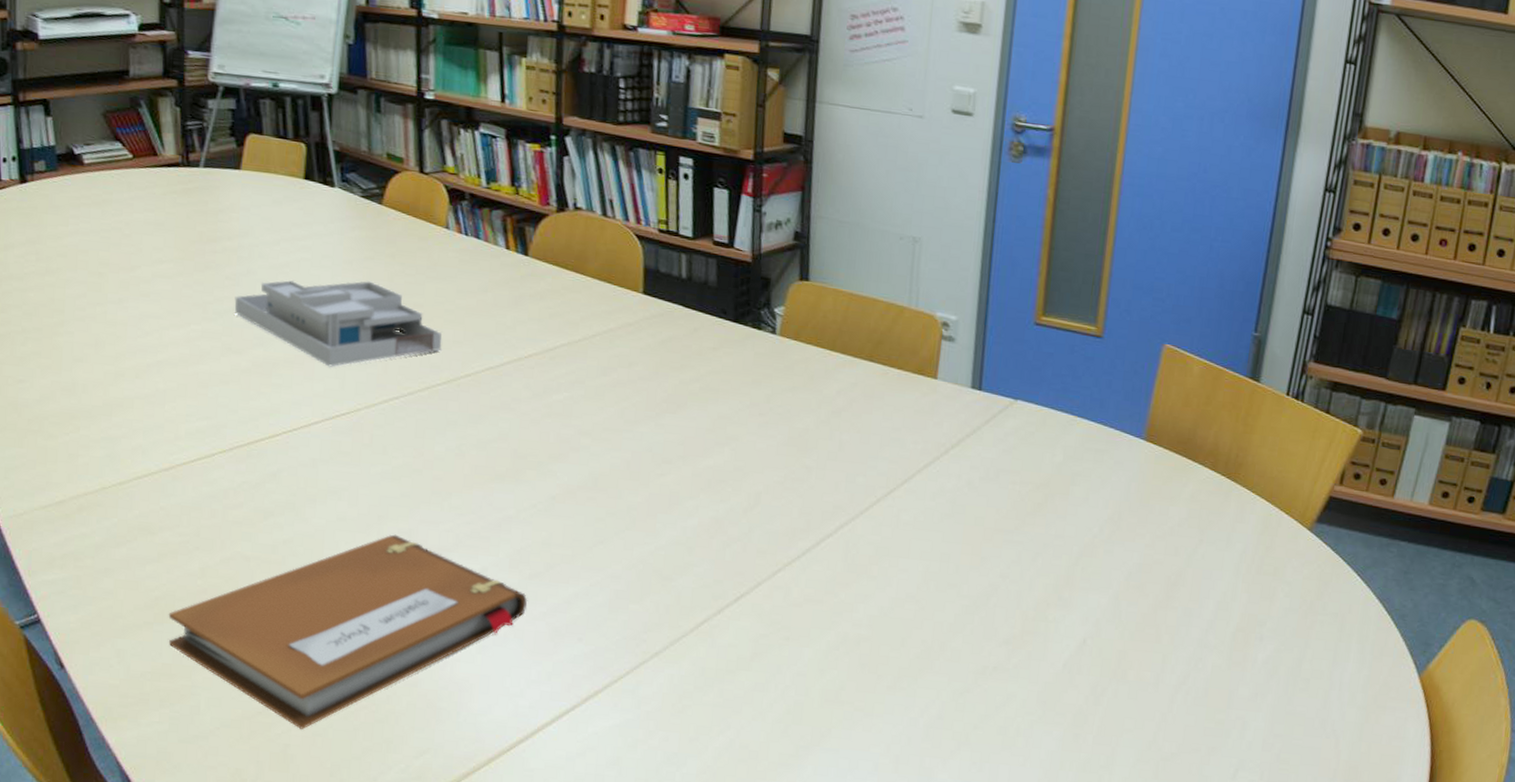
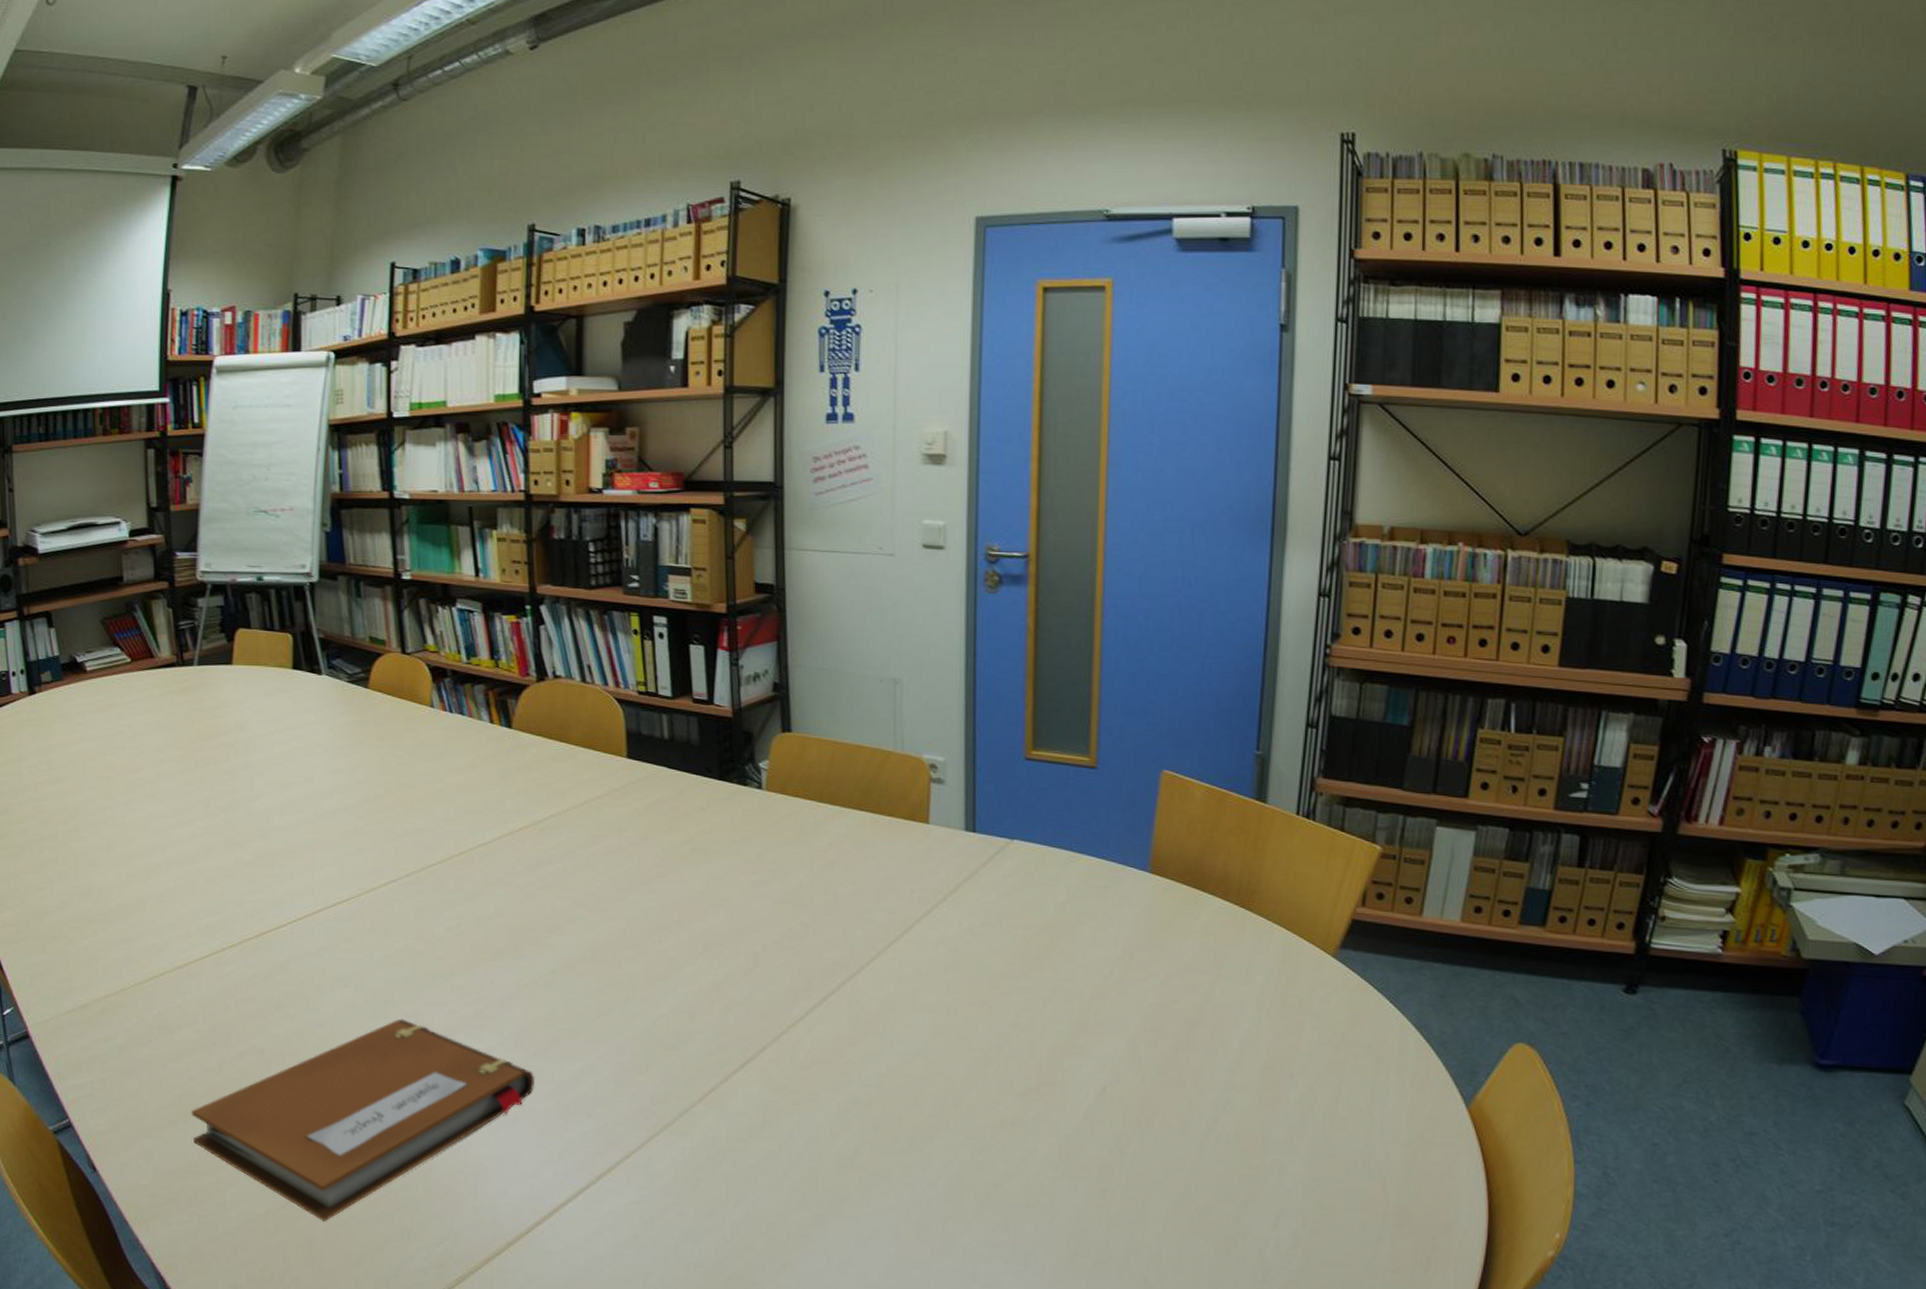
desk organizer: present [234,280,442,367] -> none [234,765,434,854]

